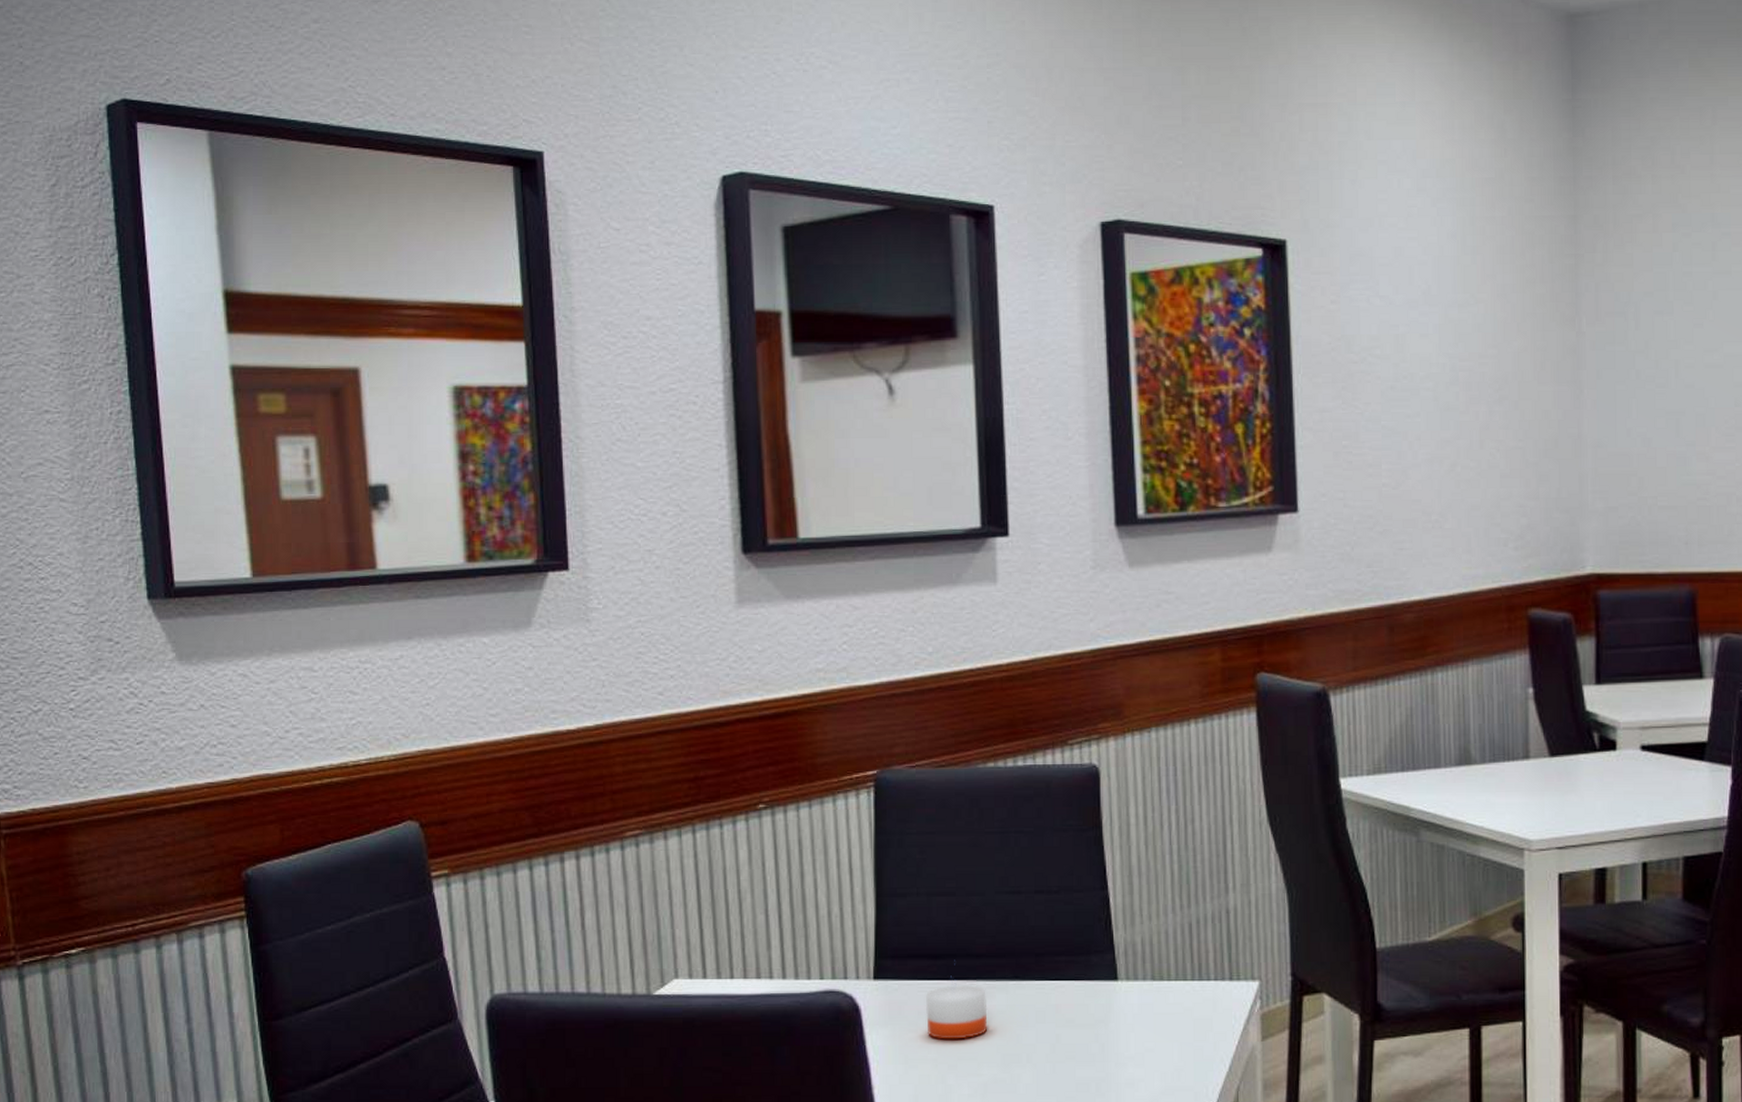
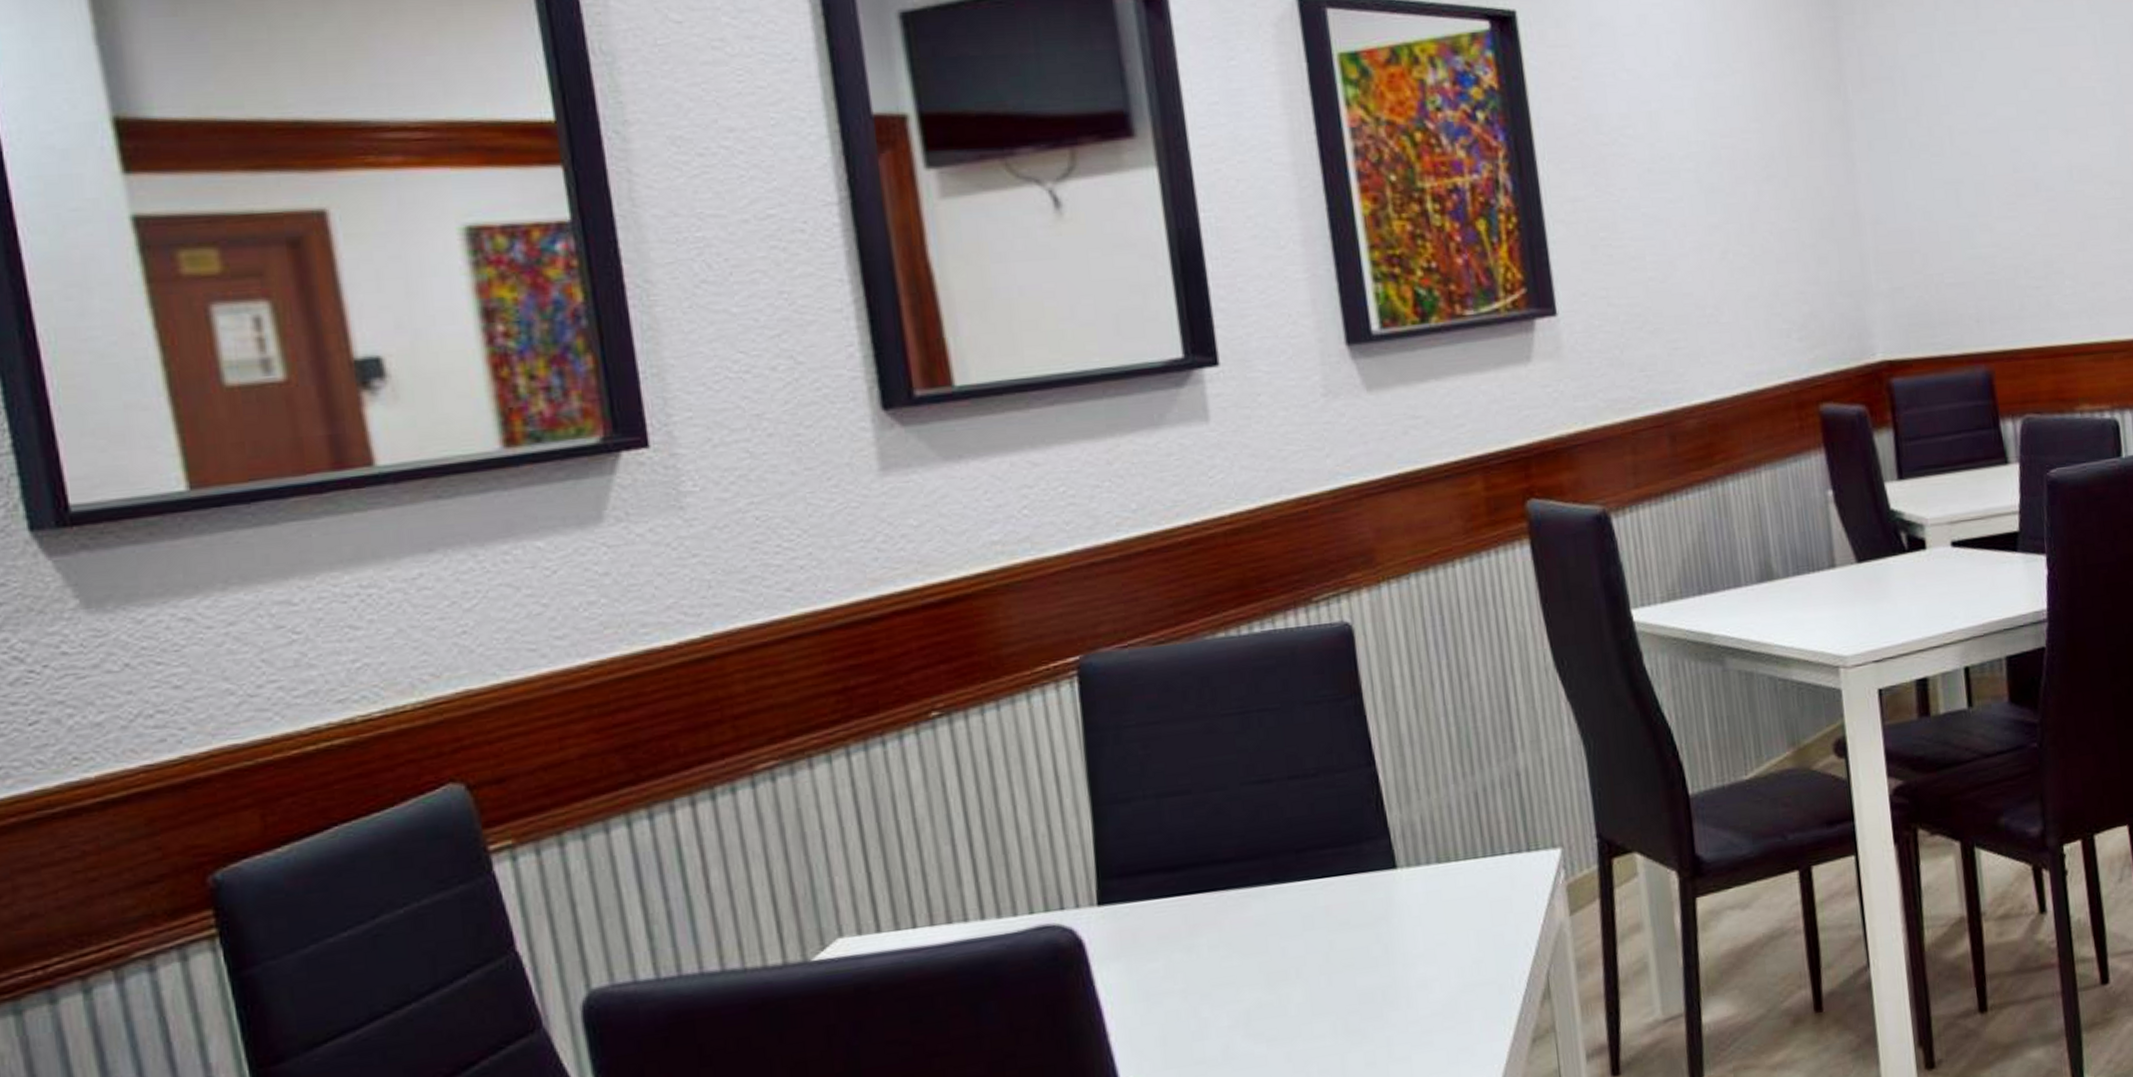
candle: present [925,980,988,1040] -> none [1165,894,1245,966]

